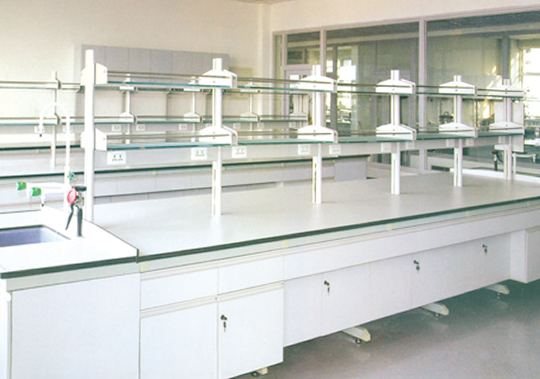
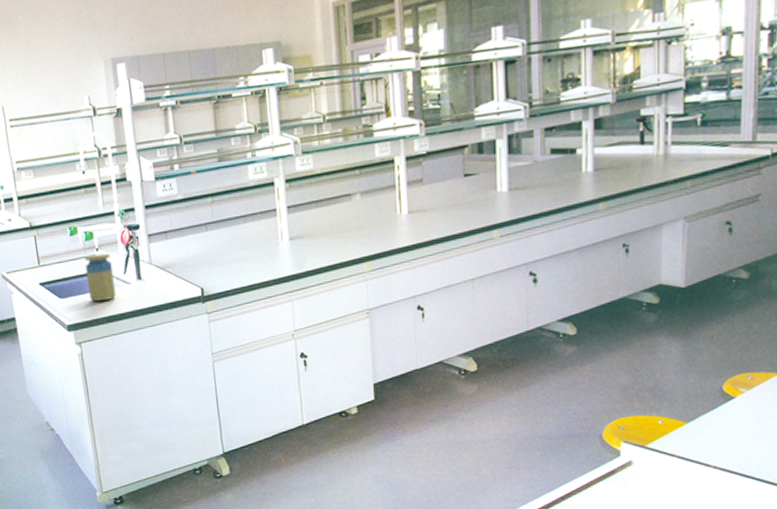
jar: none [28,209,56,252] -> present [85,253,117,301]

